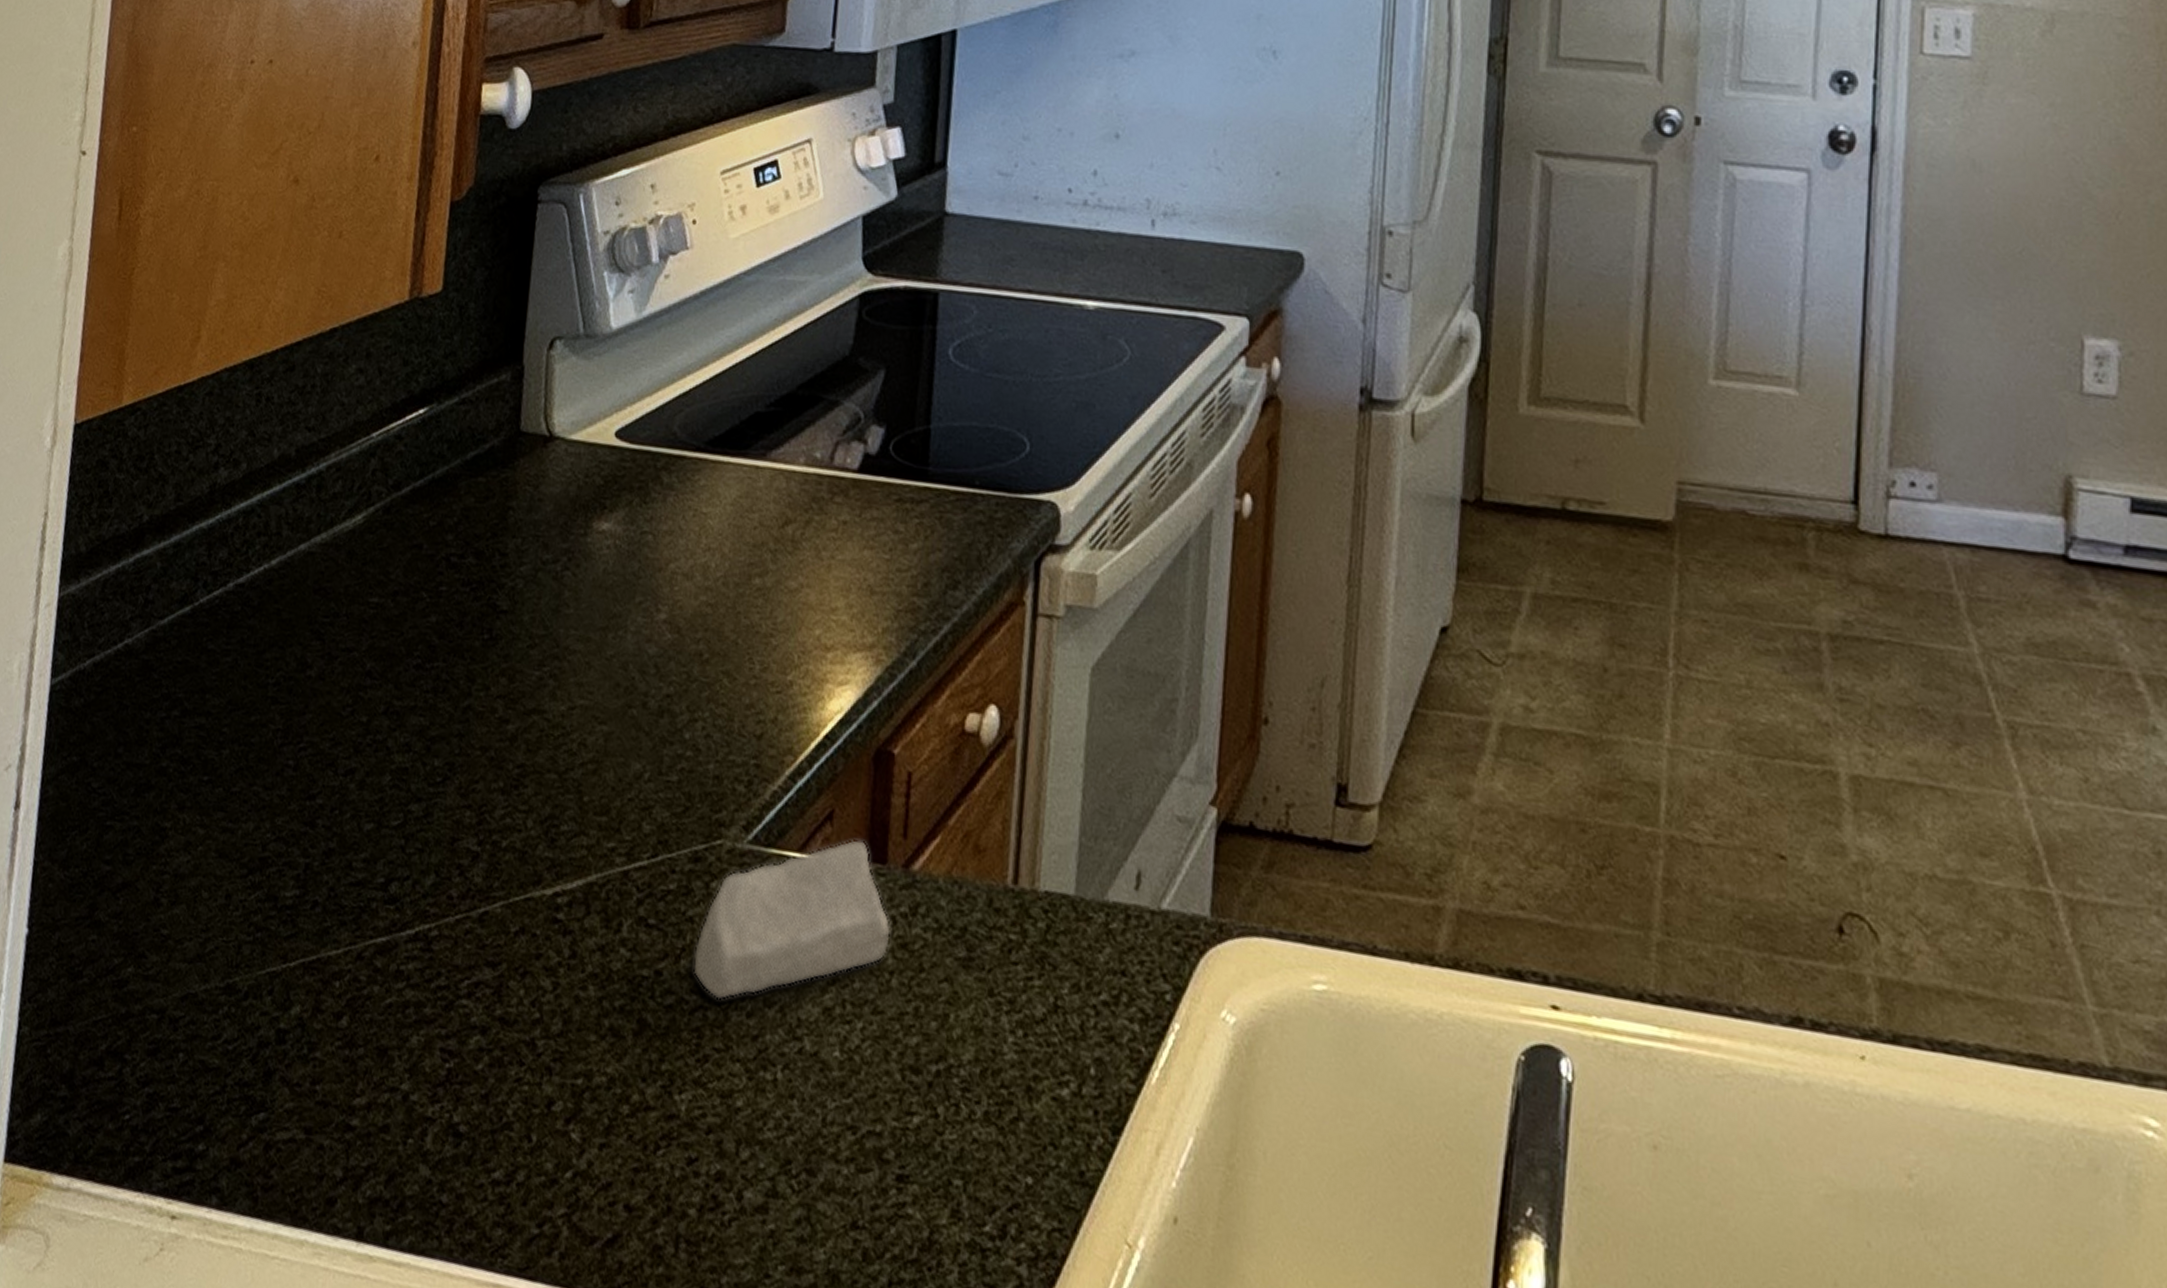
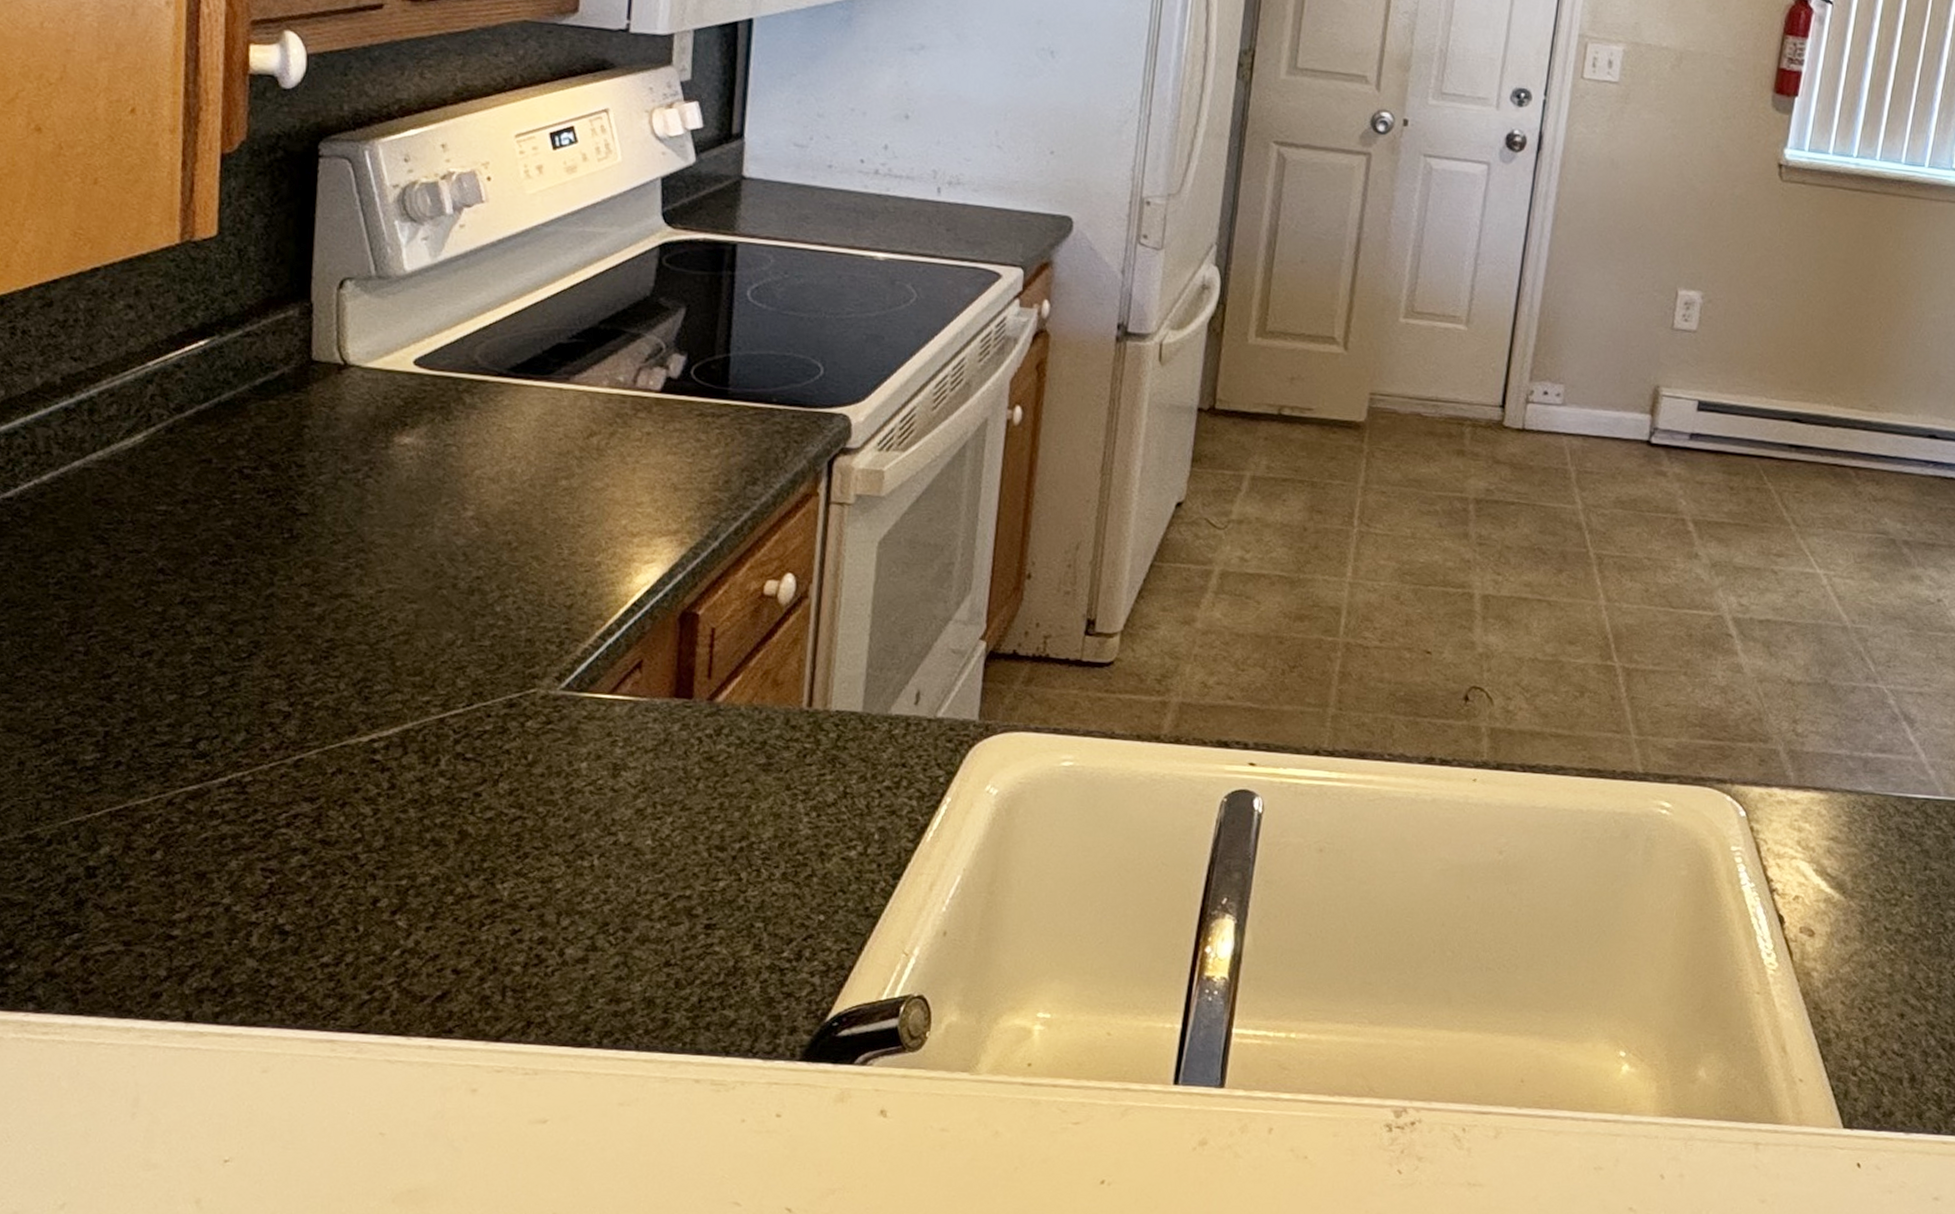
soap bar: present [692,838,892,1001] -> none [510,681,698,811]

